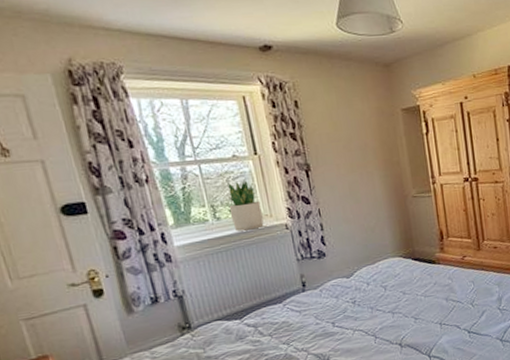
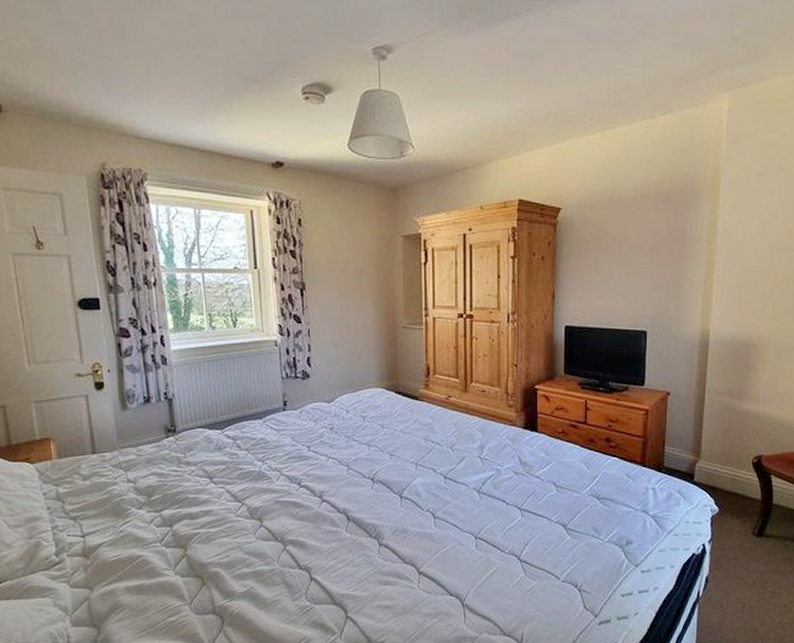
planter: present [226,179,264,231] -> none [224,291,255,342]

